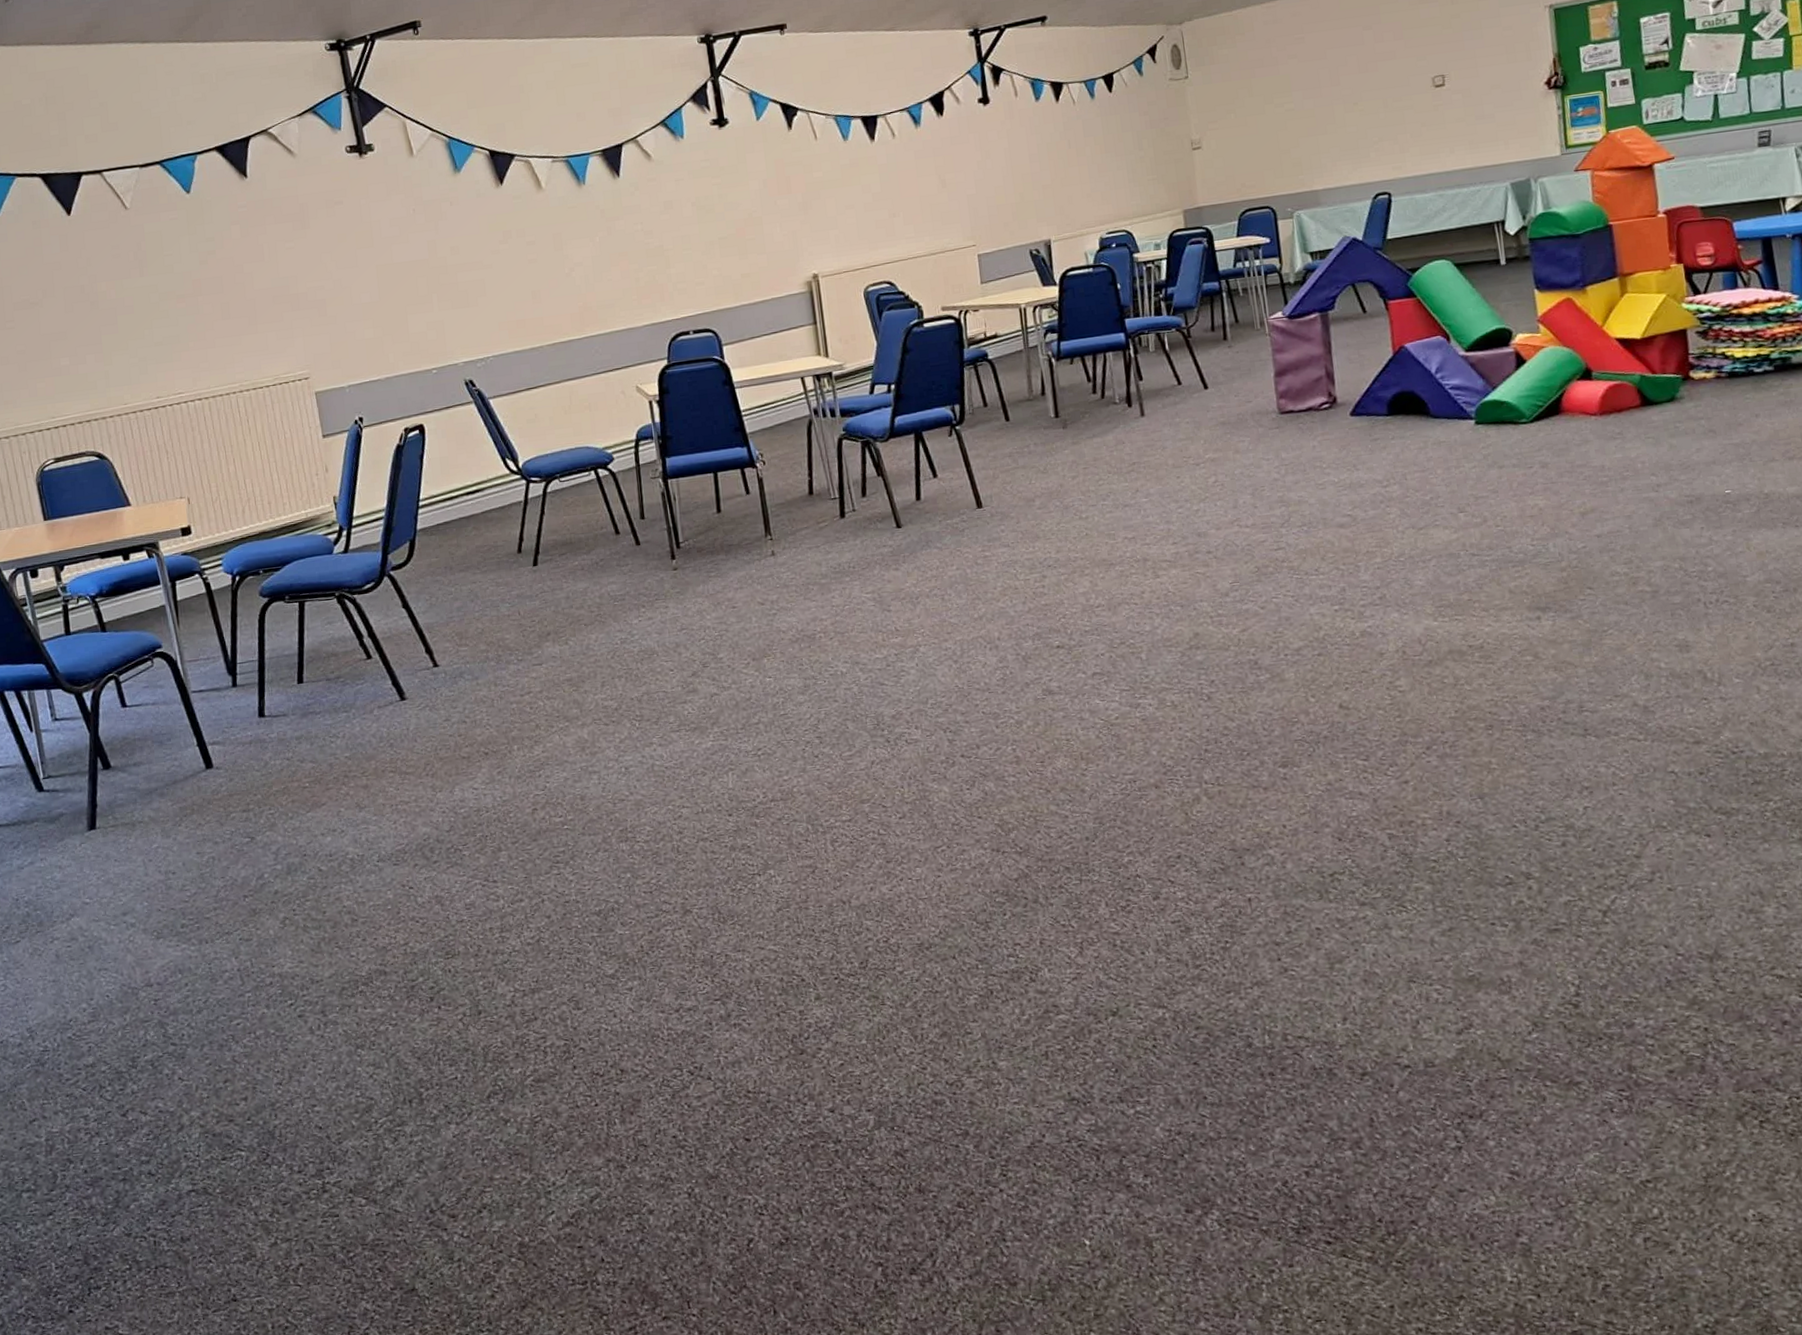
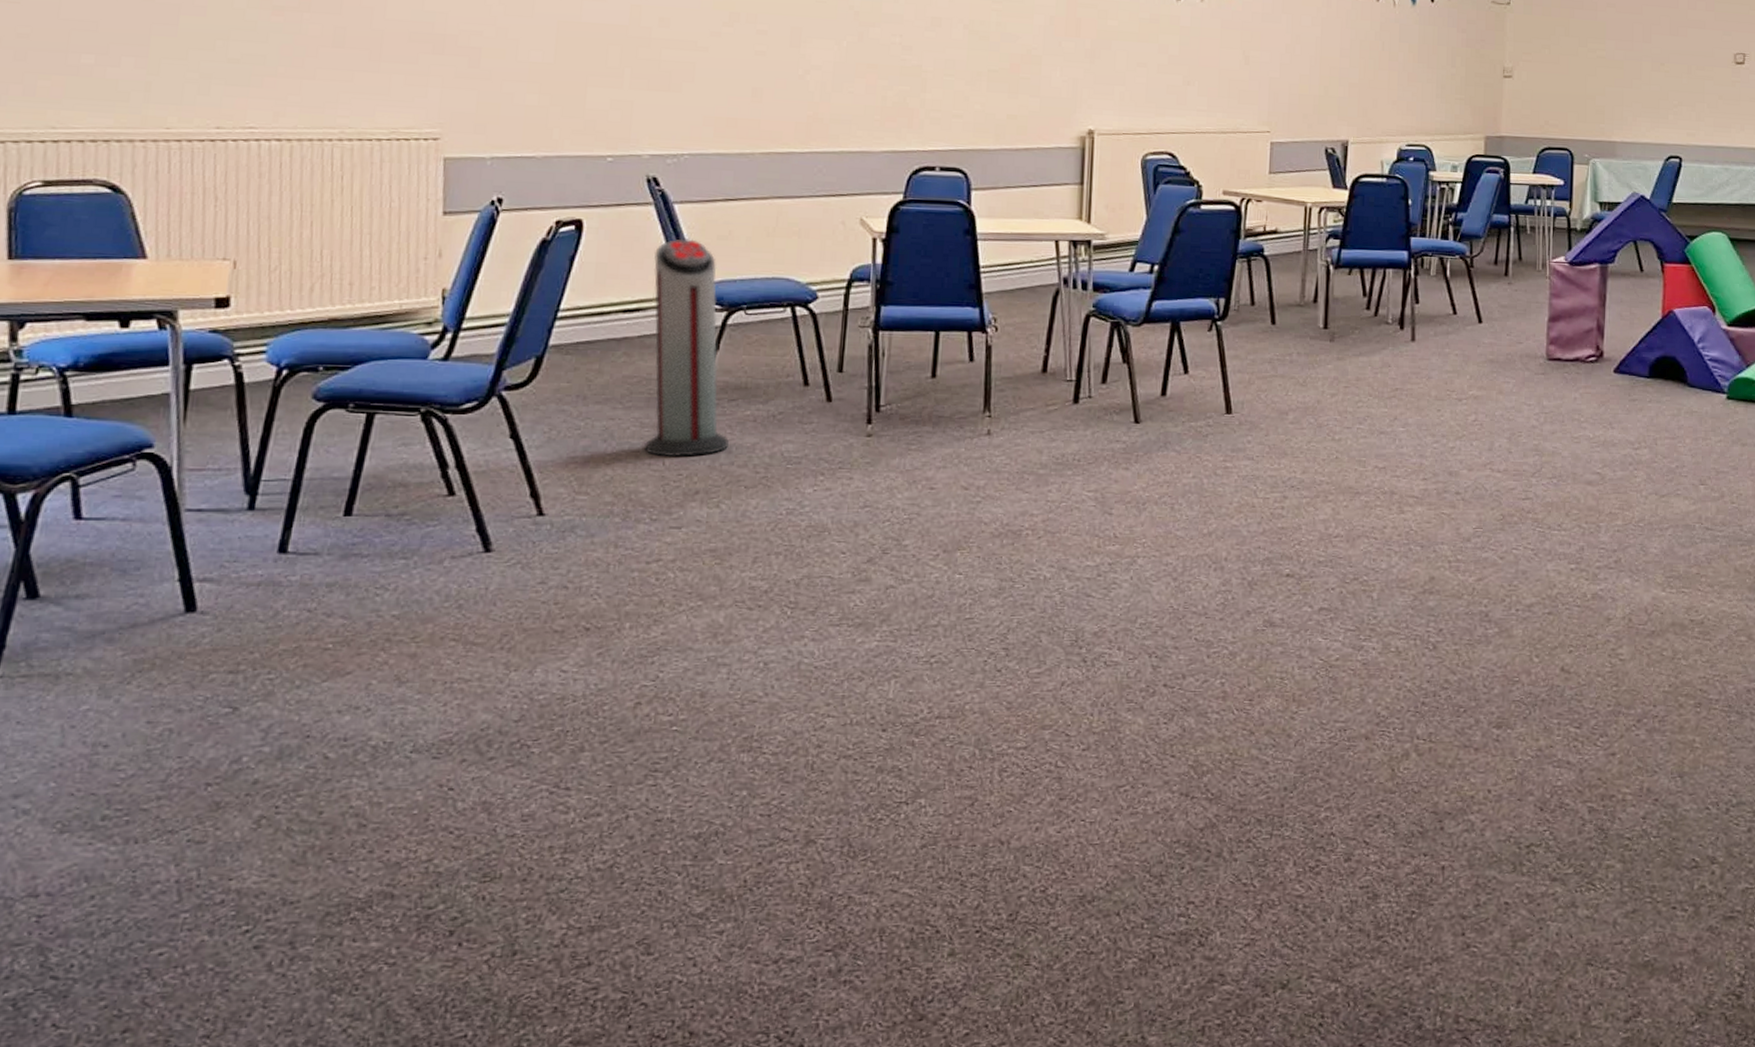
air purifier: none [482,426,566,608] -> present [644,238,730,458]

